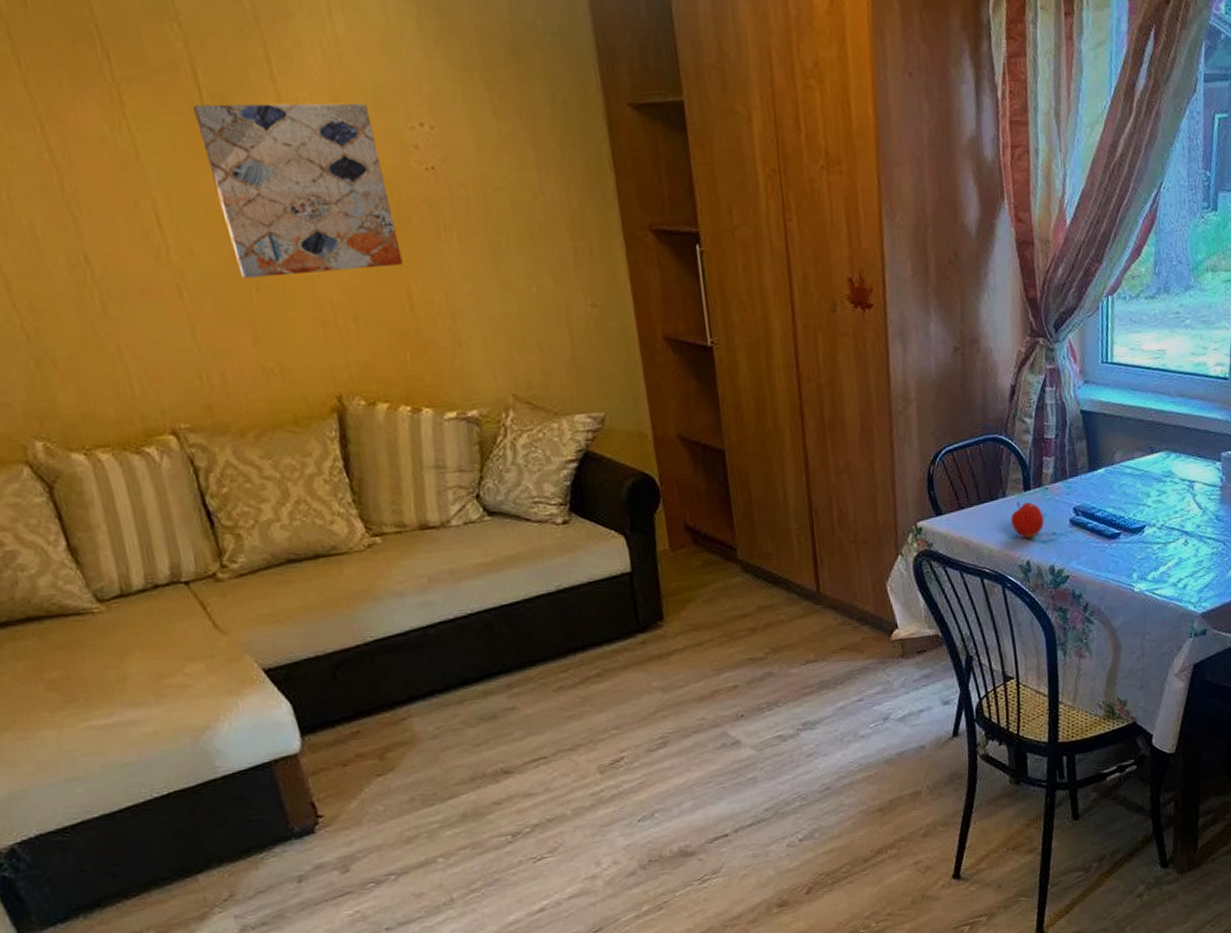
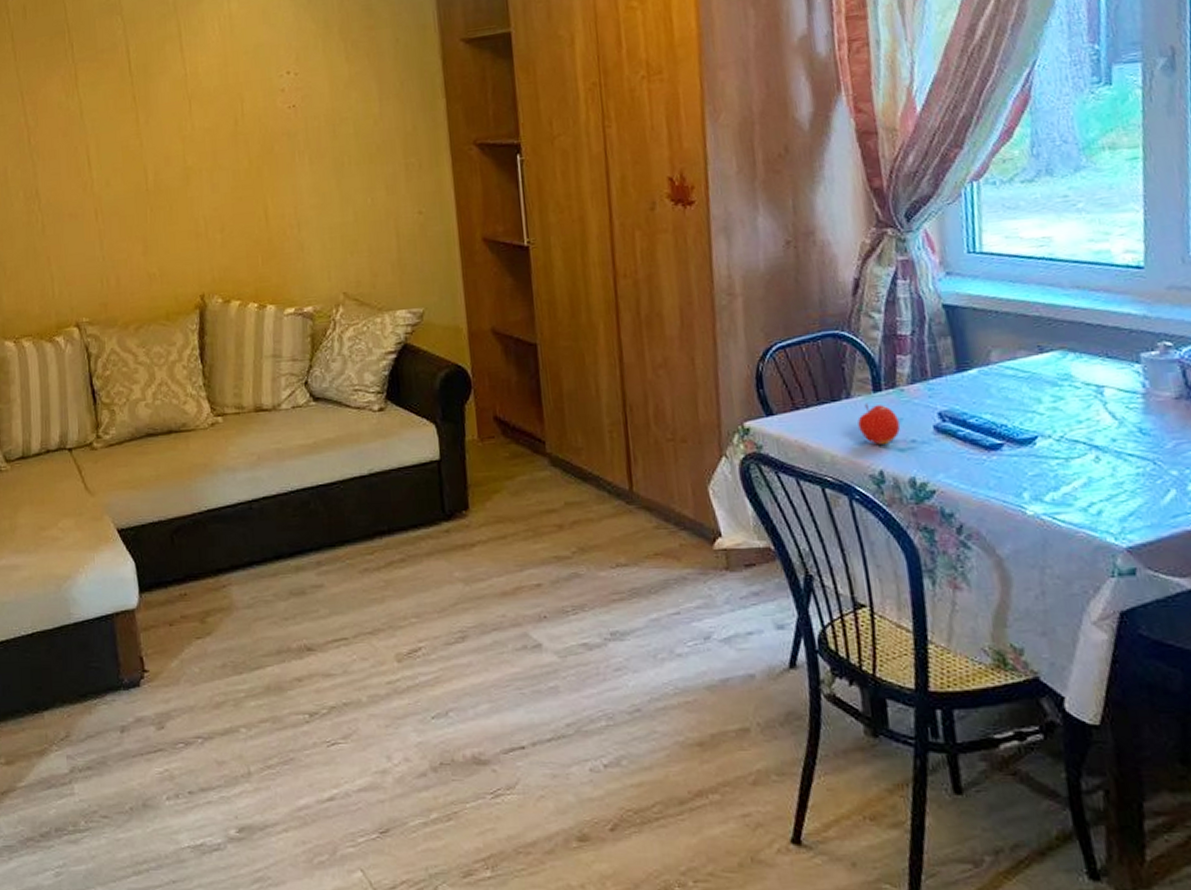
wall art: present [193,103,403,279] -> none [124,61,263,202]

